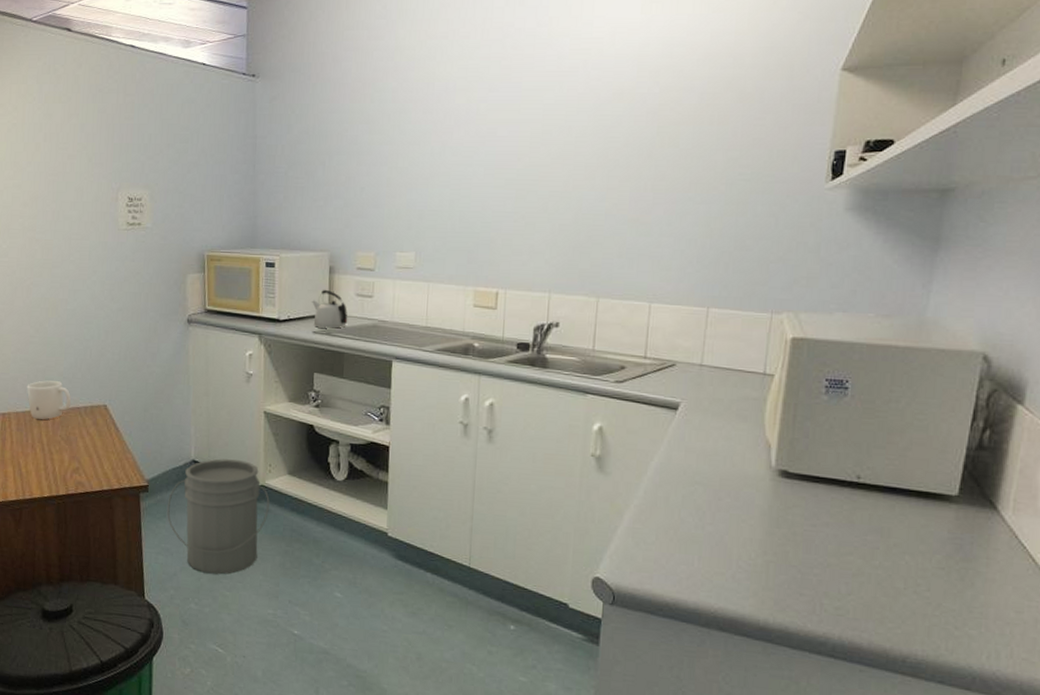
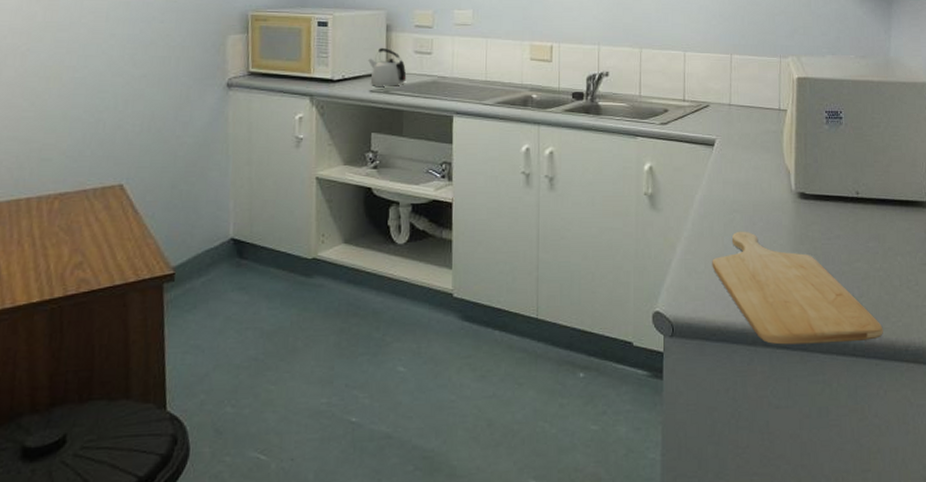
mug: present [26,380,72,420] -> none [14,161,76,208]
bucket: present [167,458,270,574] -> none [198,233,323,368]
chopping board: none [664,505,875,644] -> present [712,231,883,345]

